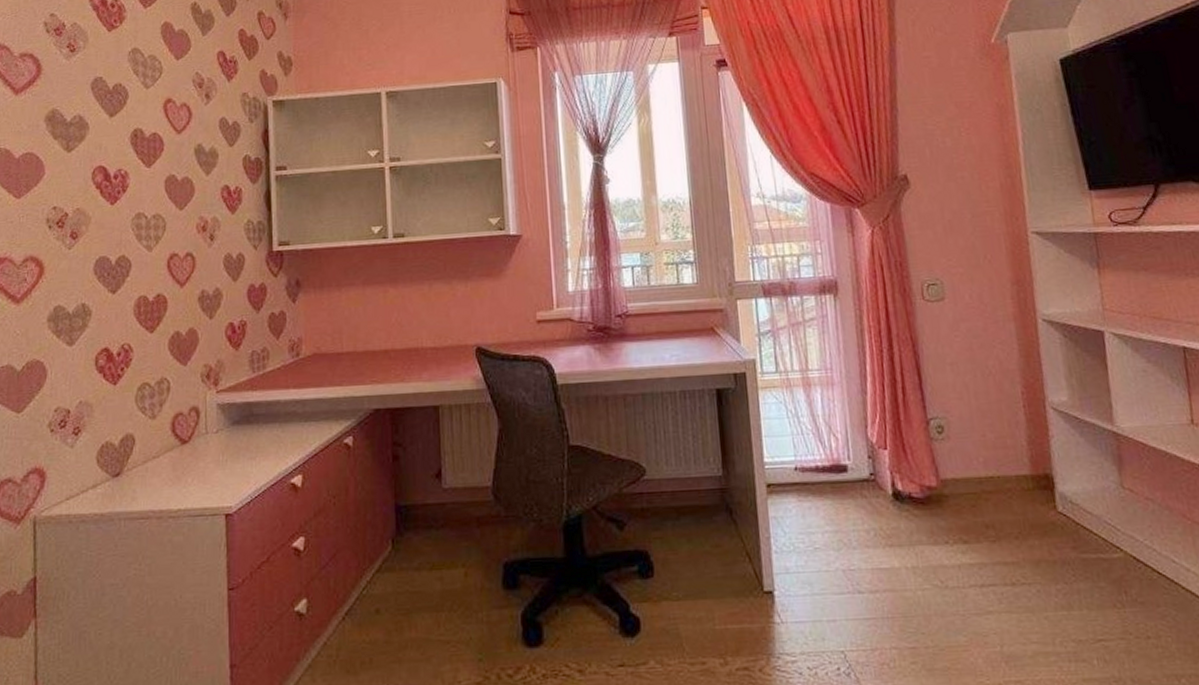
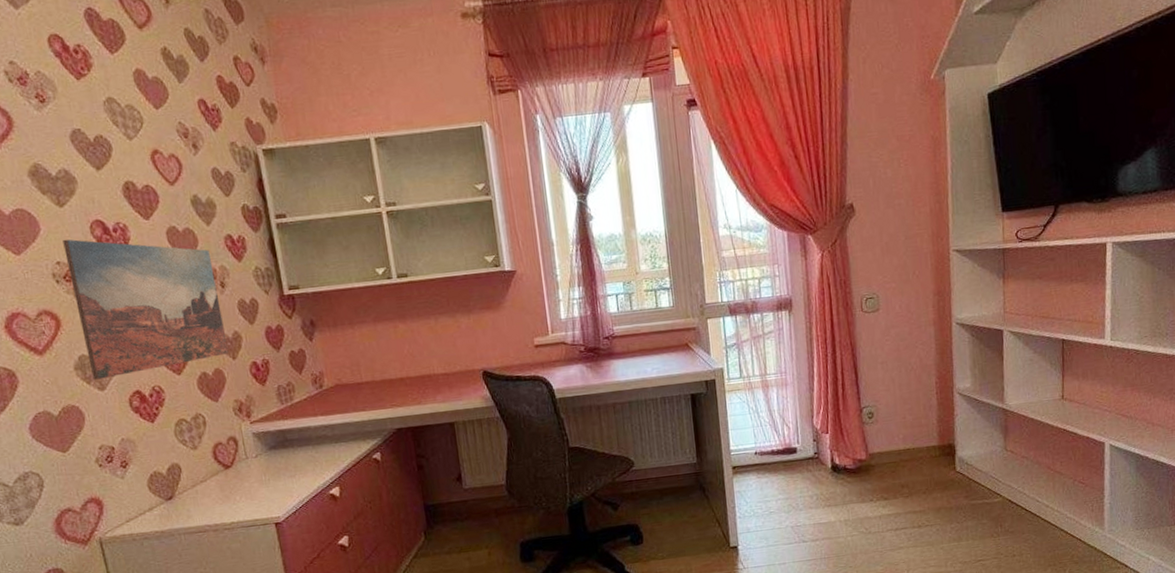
wall art: none [63,184,207,334] -> present [62,239,229,380]

